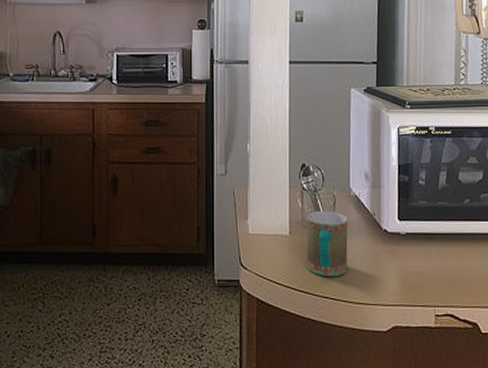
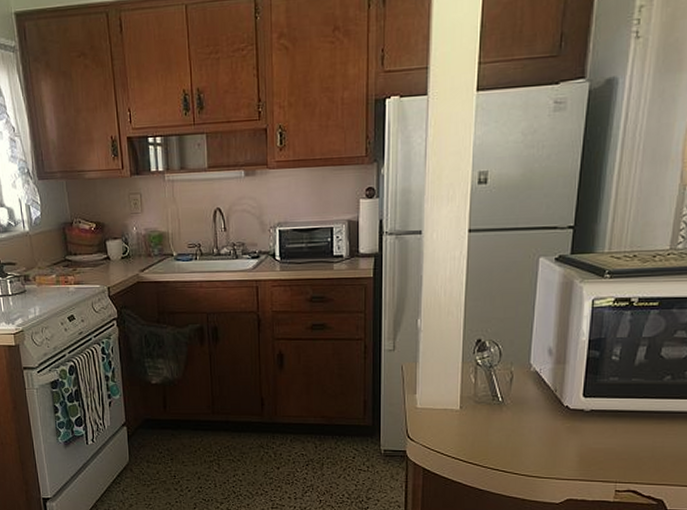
mug: present [306,211,348,276] -> none [477,387,524,450]

